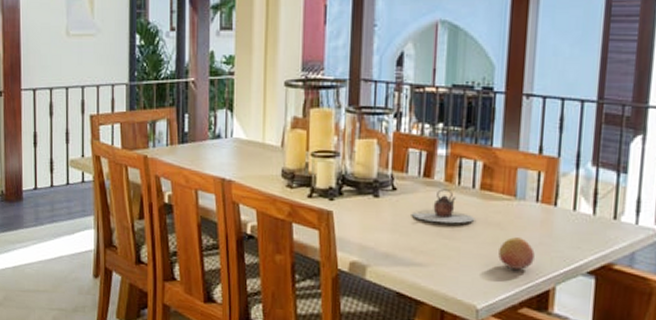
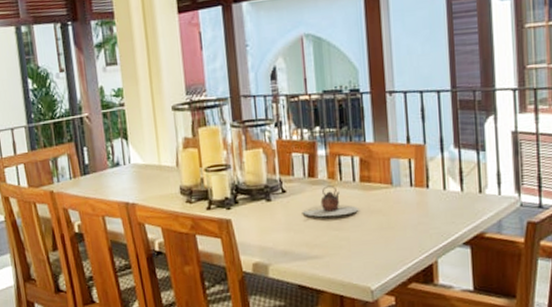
fruit: present [498,237,535,270] -> none [384,220,416,250]

